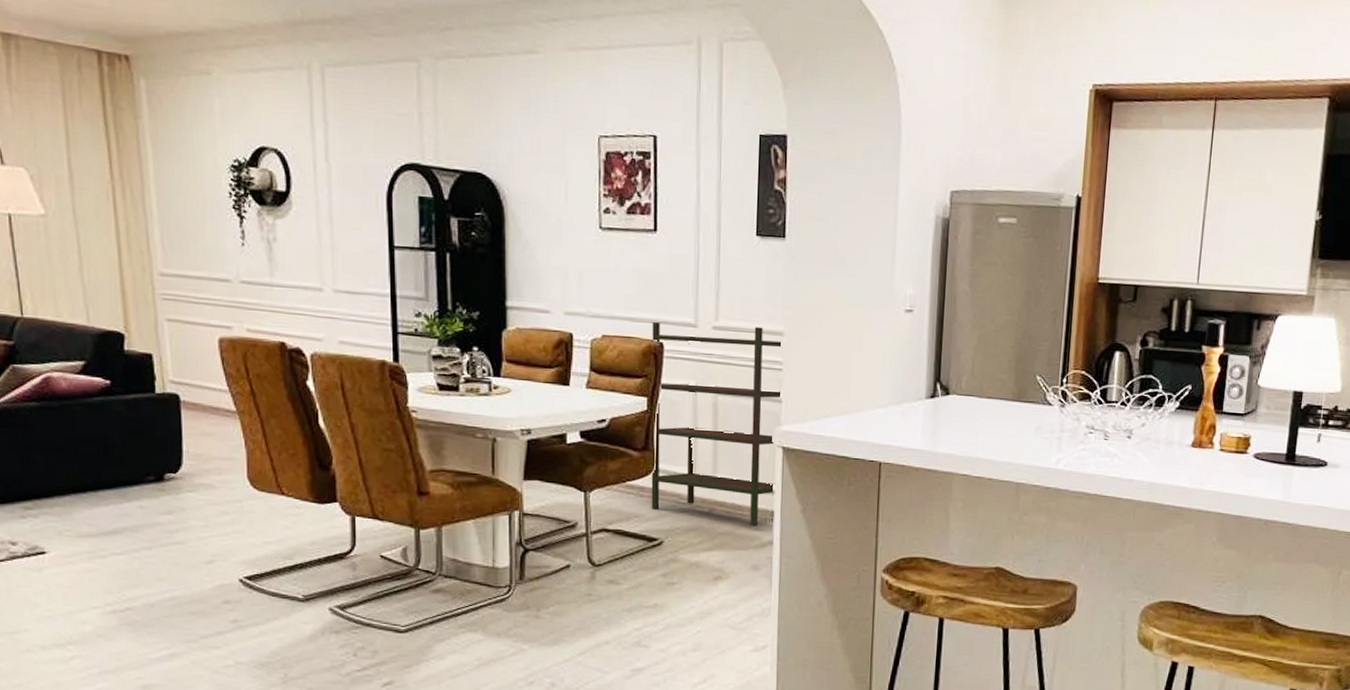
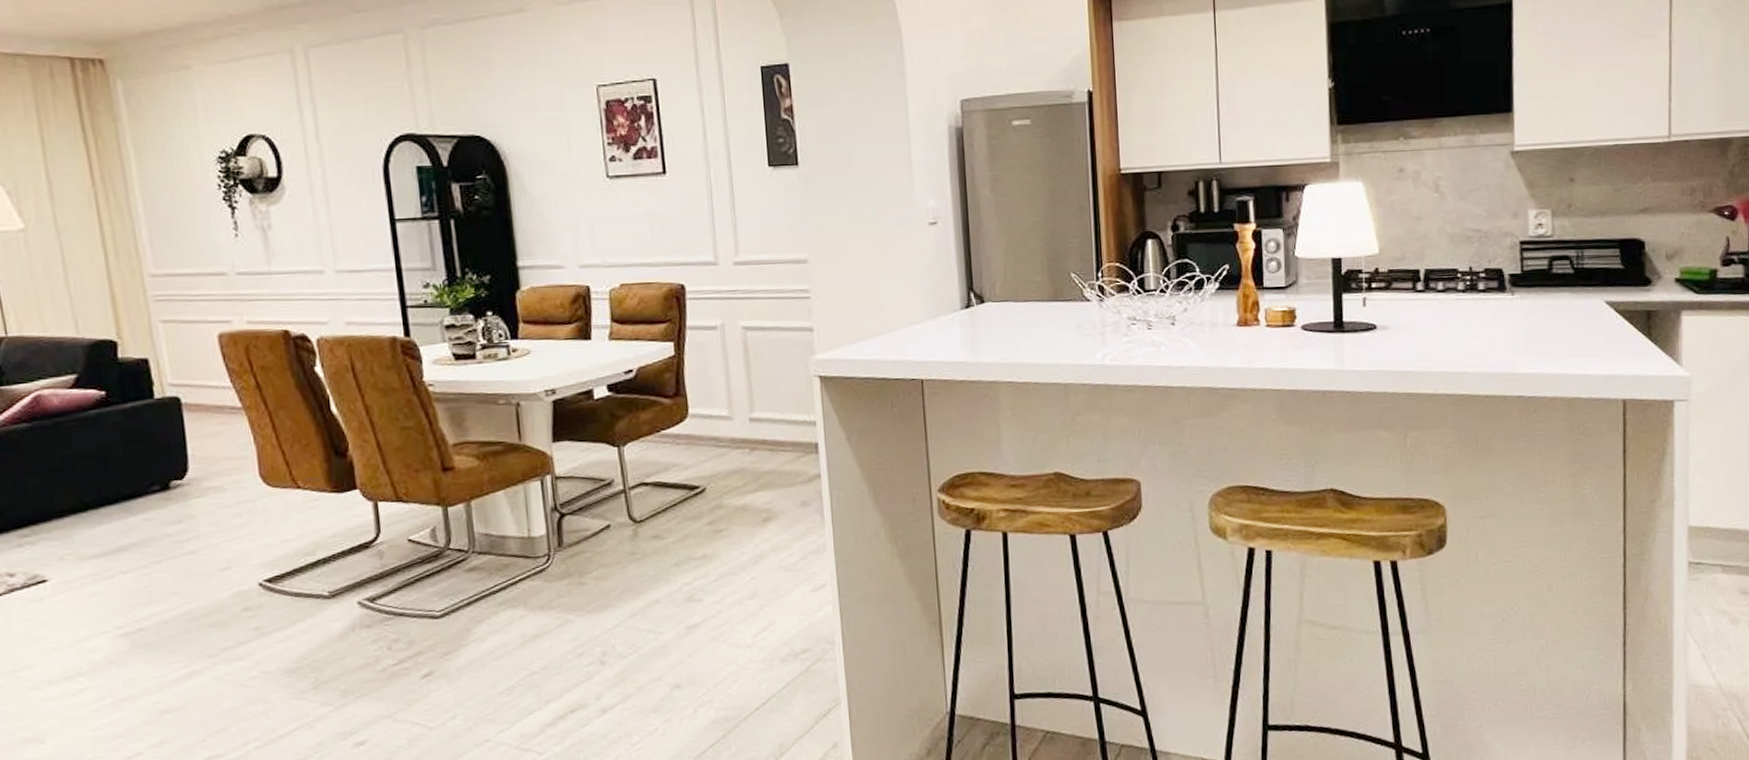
bookshelf: present [651,322,781,527] -> none [671,257,817,462]

